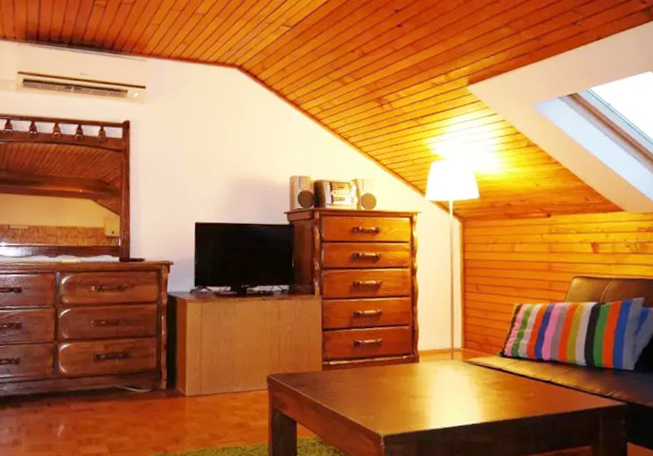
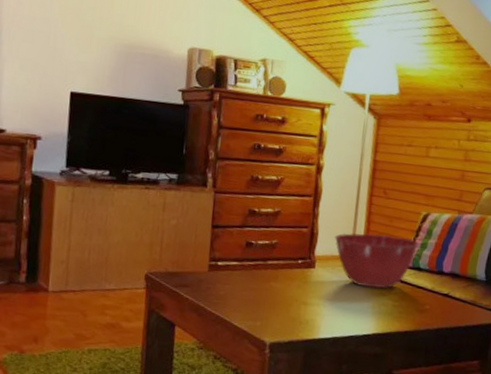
mixing bowl: none [434,326,515,379] -> present [334,232,419,289]

